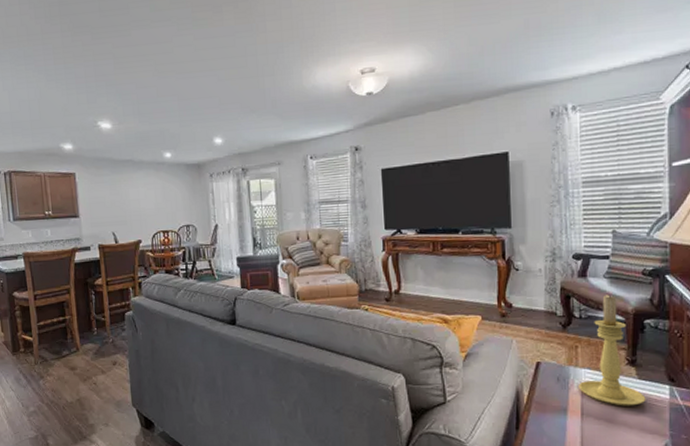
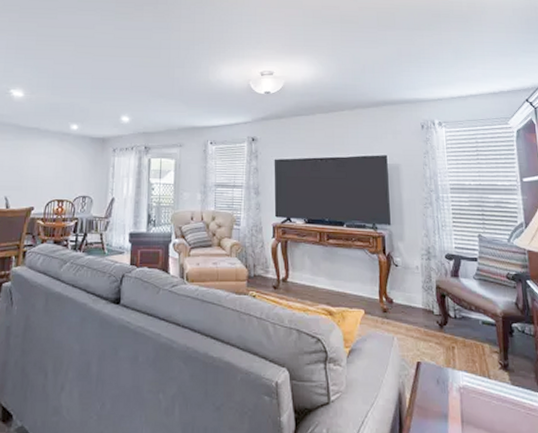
candle holder: present [578,293,646,406] -> none [457,295,521,414]

